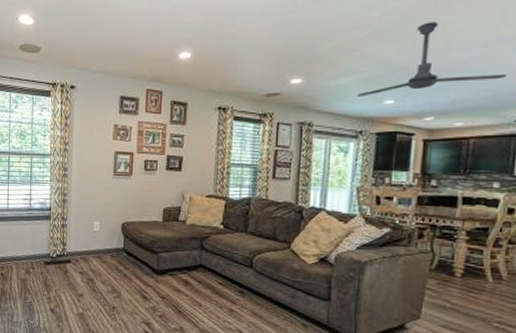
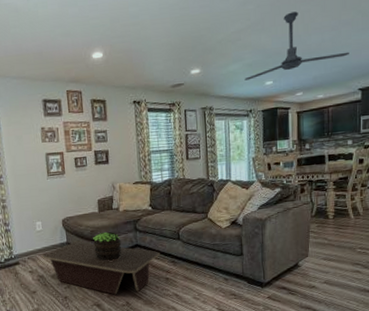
coffee table: none [94,250,226,318] -> present [41,242,160,295]
potted plant: none [152,244,184,278] -> present [93,231,122,261]

